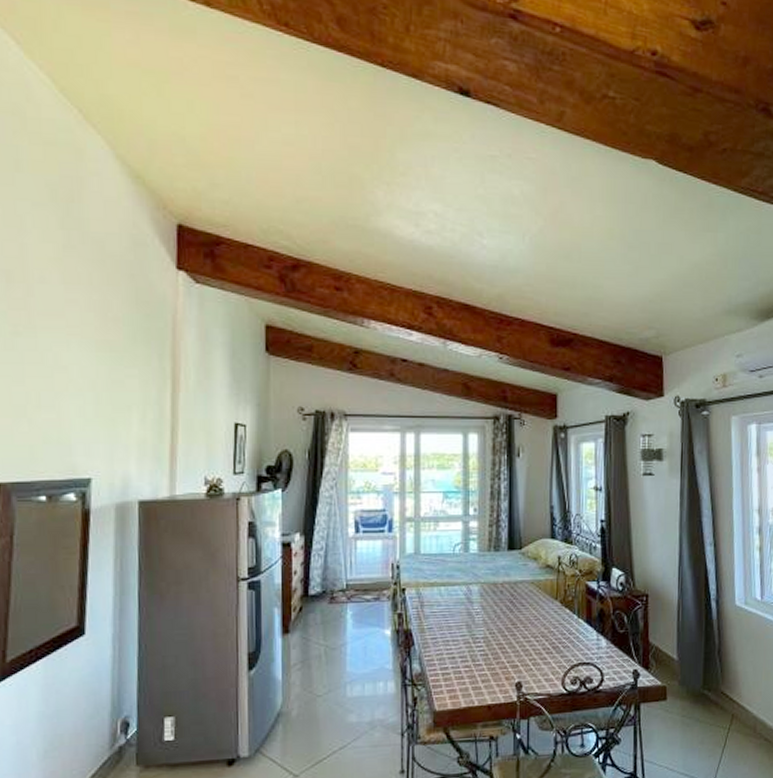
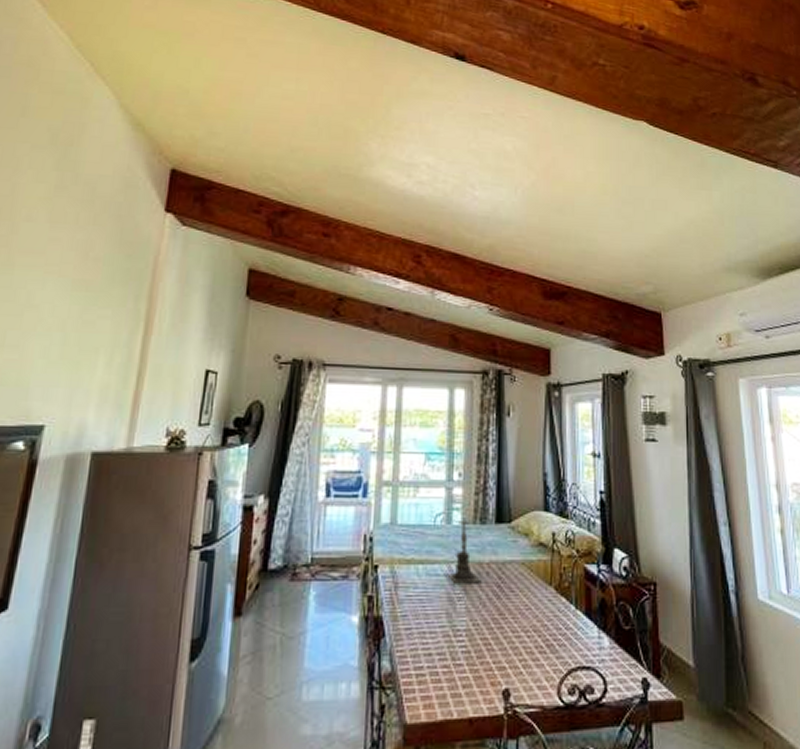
candle holder: none [467,546,498,601] -> present [448,518,483,584]

